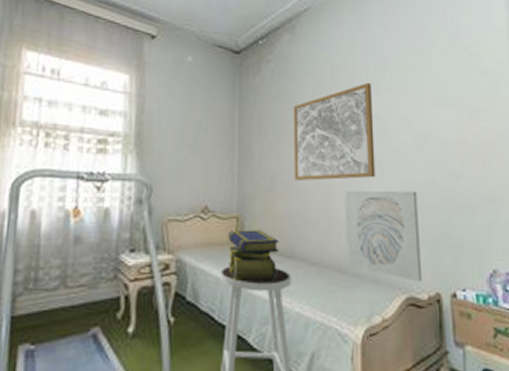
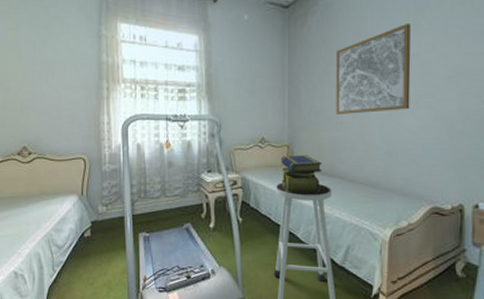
wall art: present [345,190,421,282] -> none [379,119,449,196]

